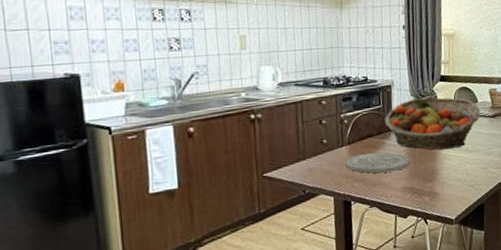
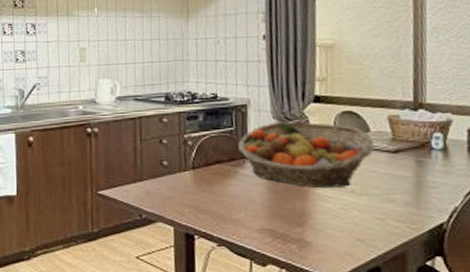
plate: present [346,152,409,174] -> none [189,182,270,207]

